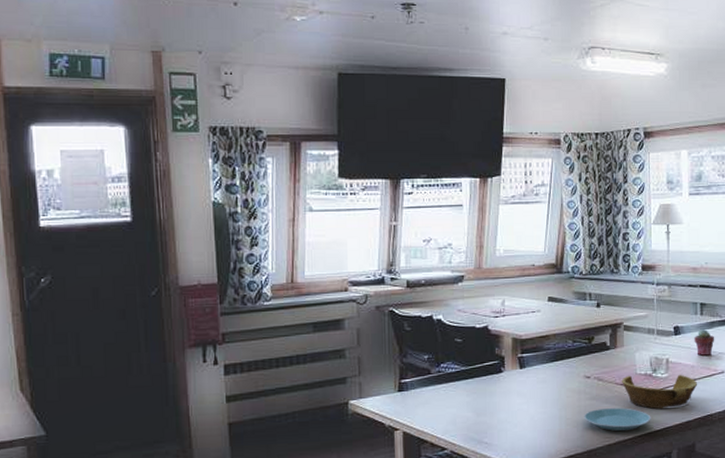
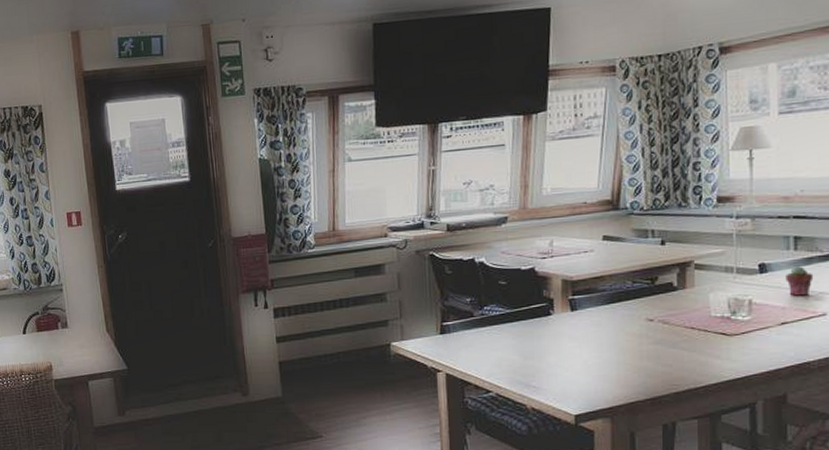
plate: present [584,408,651,432] -> none [646,353,730,379]
bowl: present [621,374,698,410] -> none [691,316,791,356]

